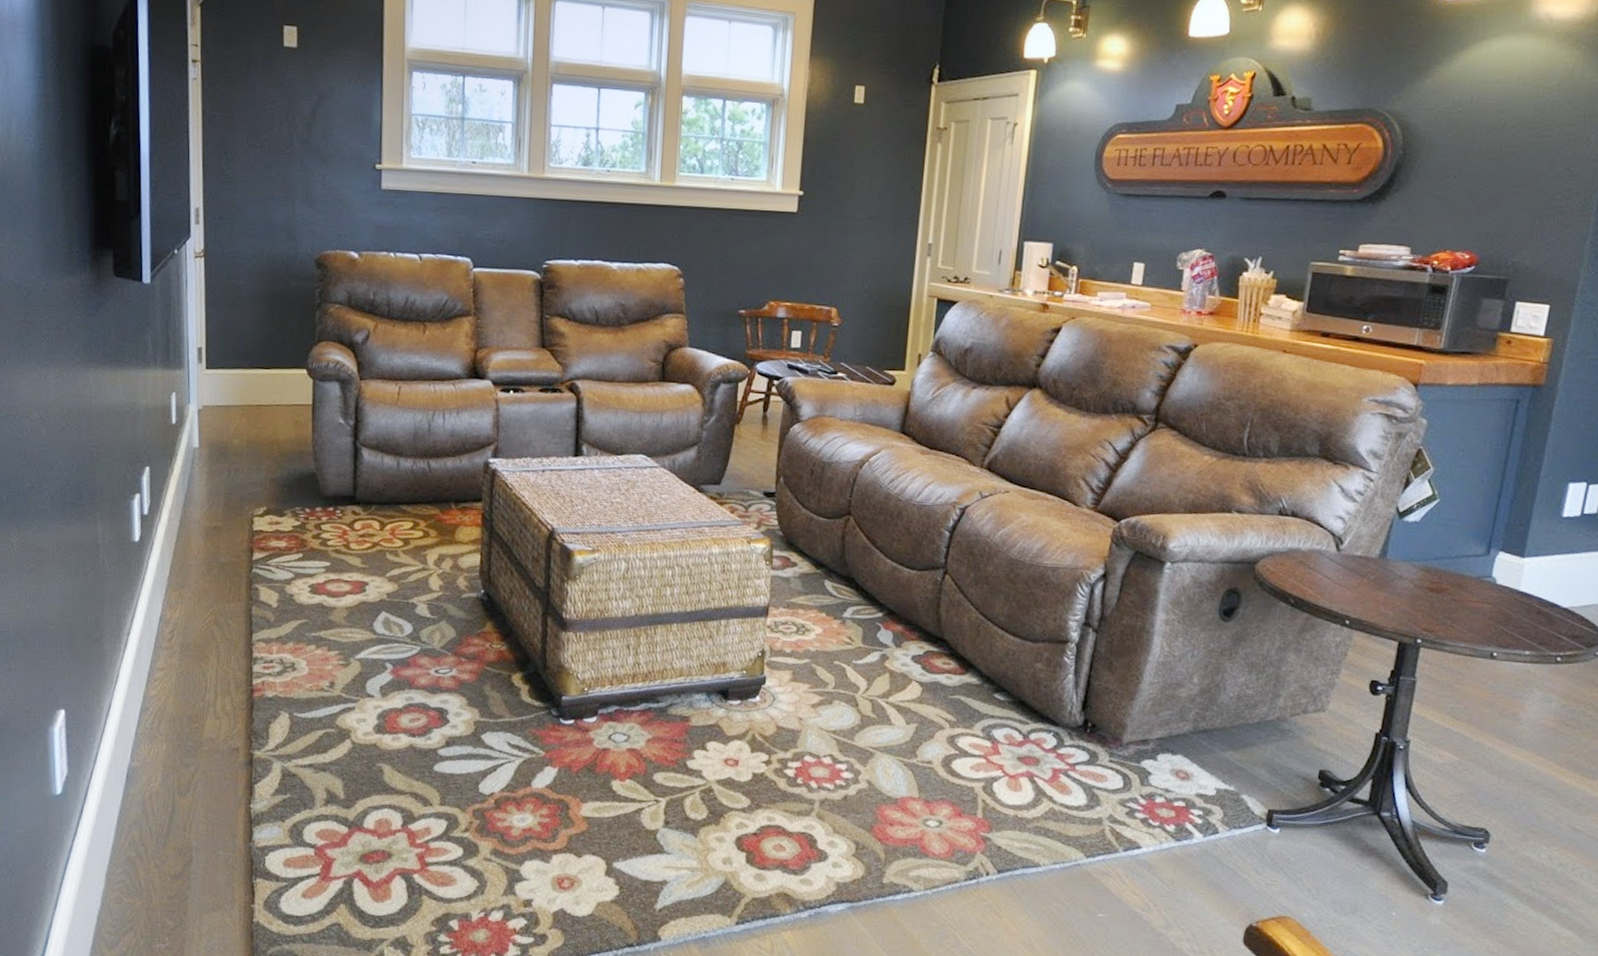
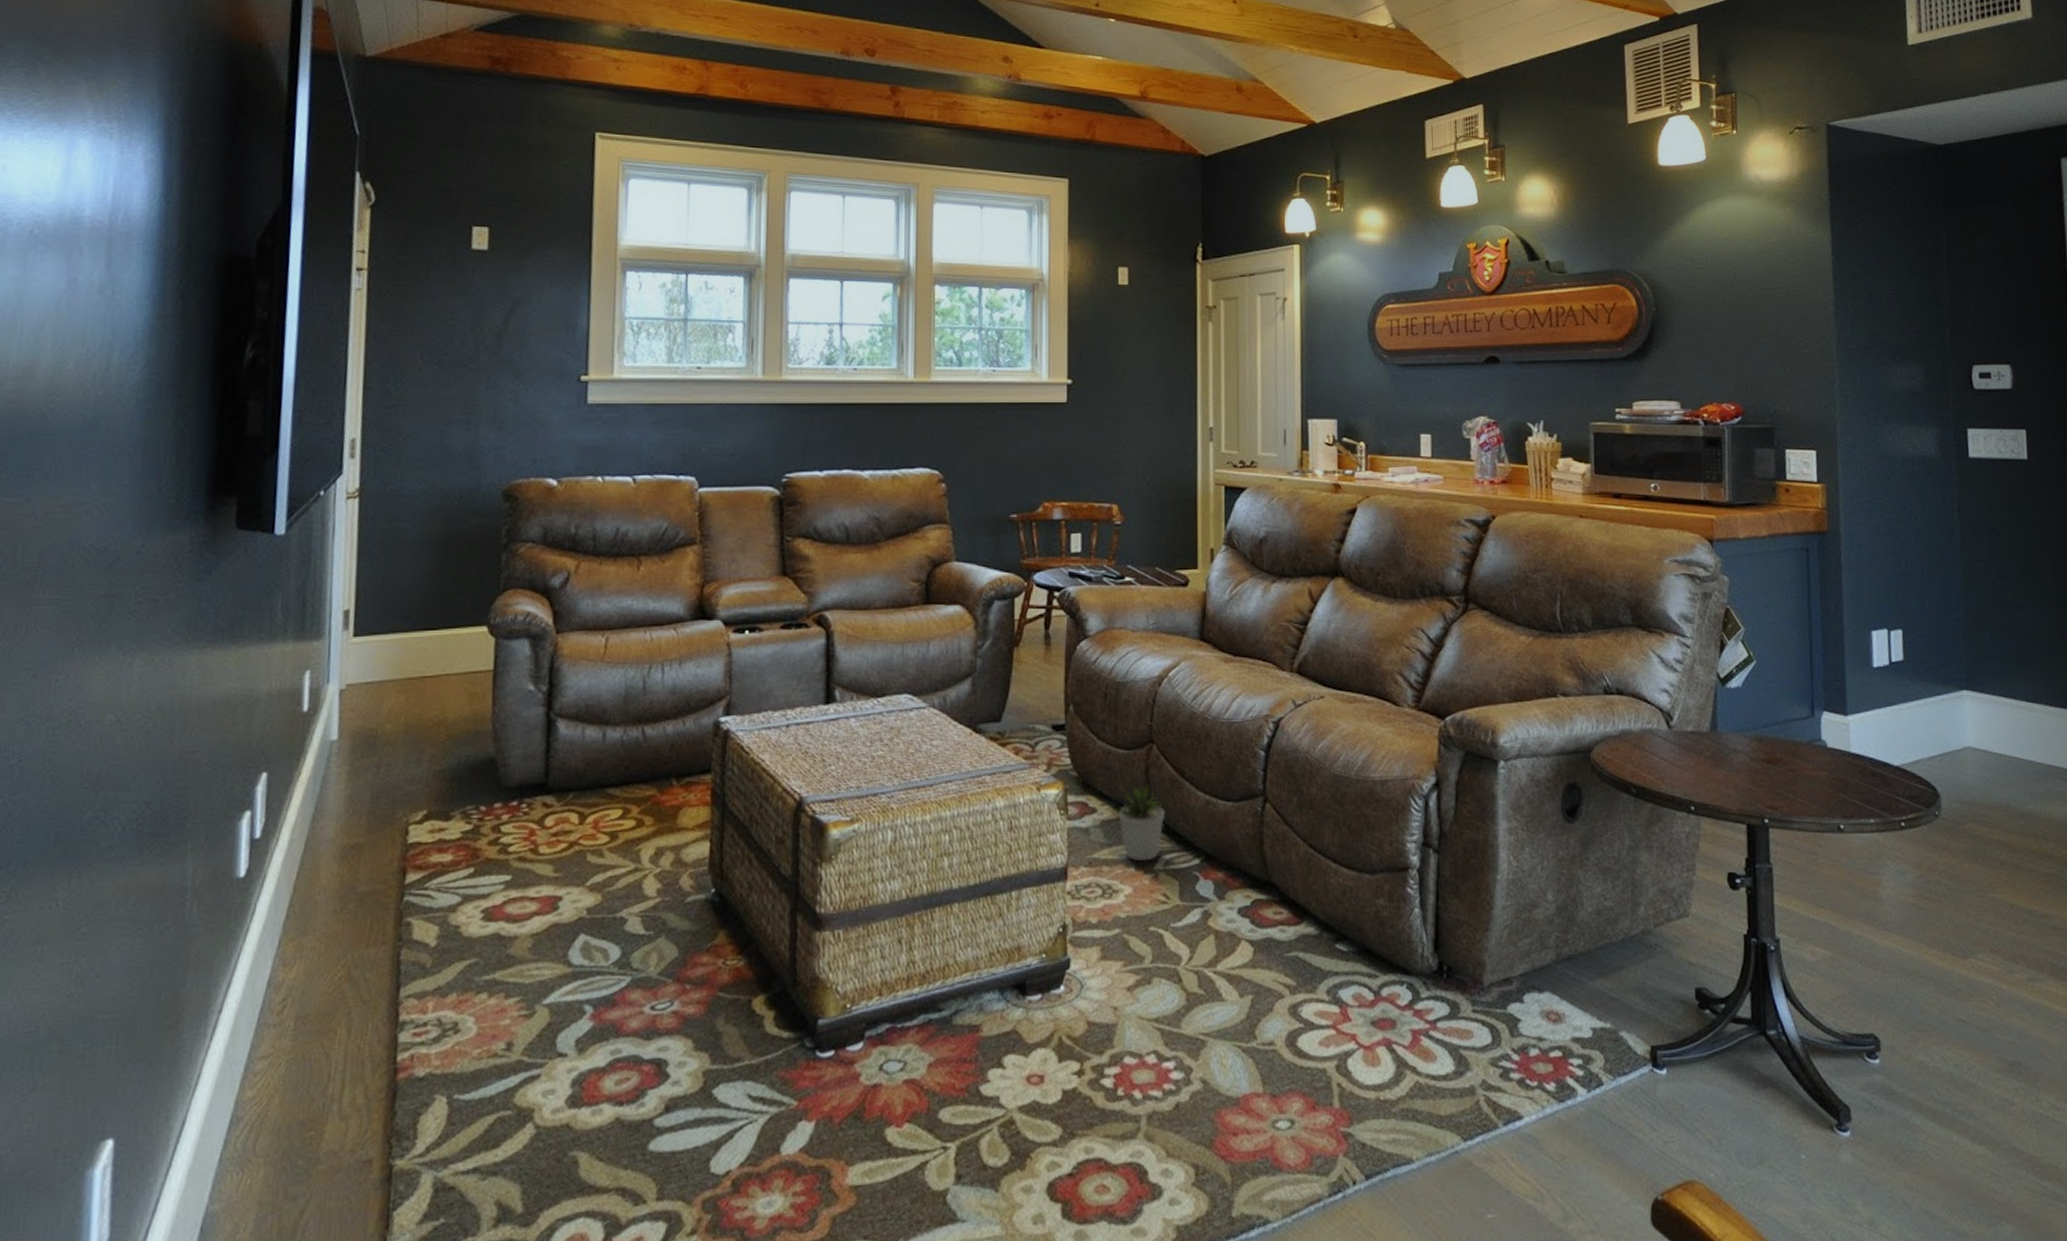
potted plant: none [812,549,856,610] -> present [1114,784,1165,862]

